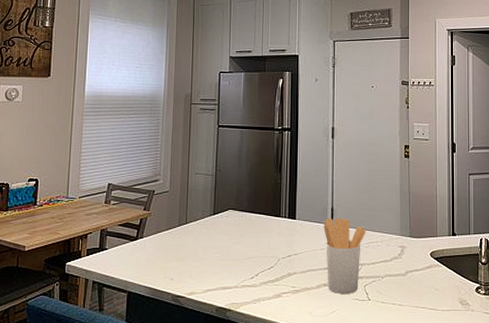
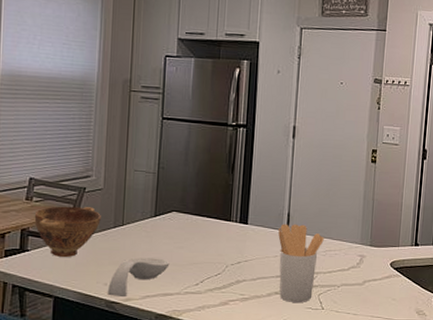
bowl: none [111,208,168,255] -> present [34,206,101,258]
spoon rest: none [173,253,228,292] -> present [107,257,170,298]

